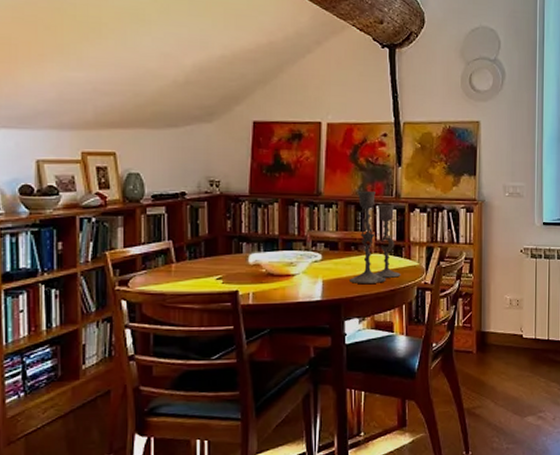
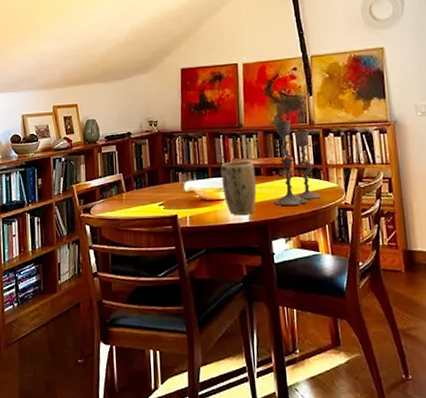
plant pot: none [294,233,332,292] -> present [221,160,257,215]

